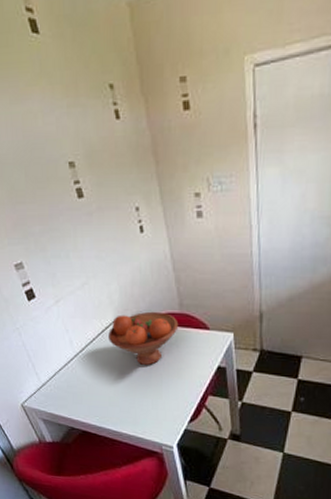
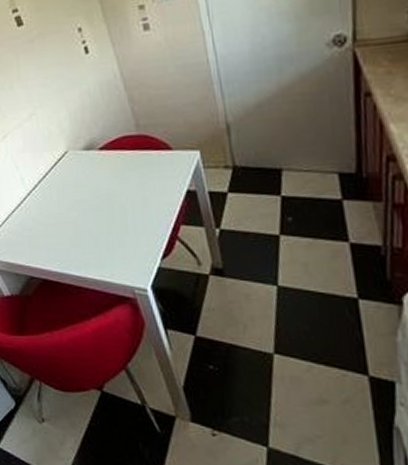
fruit bowl: present [108,311,179,365] -> none [62,135,138,197]

